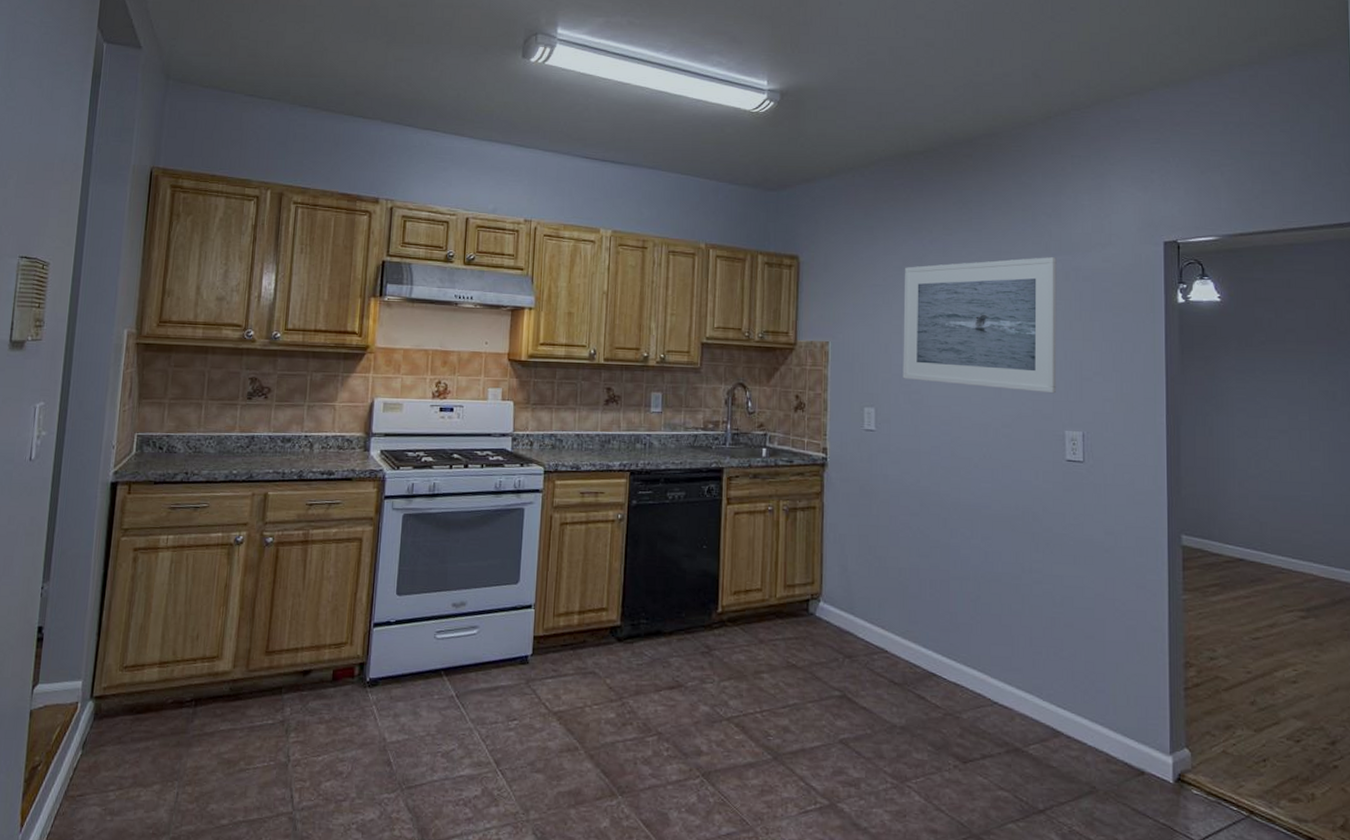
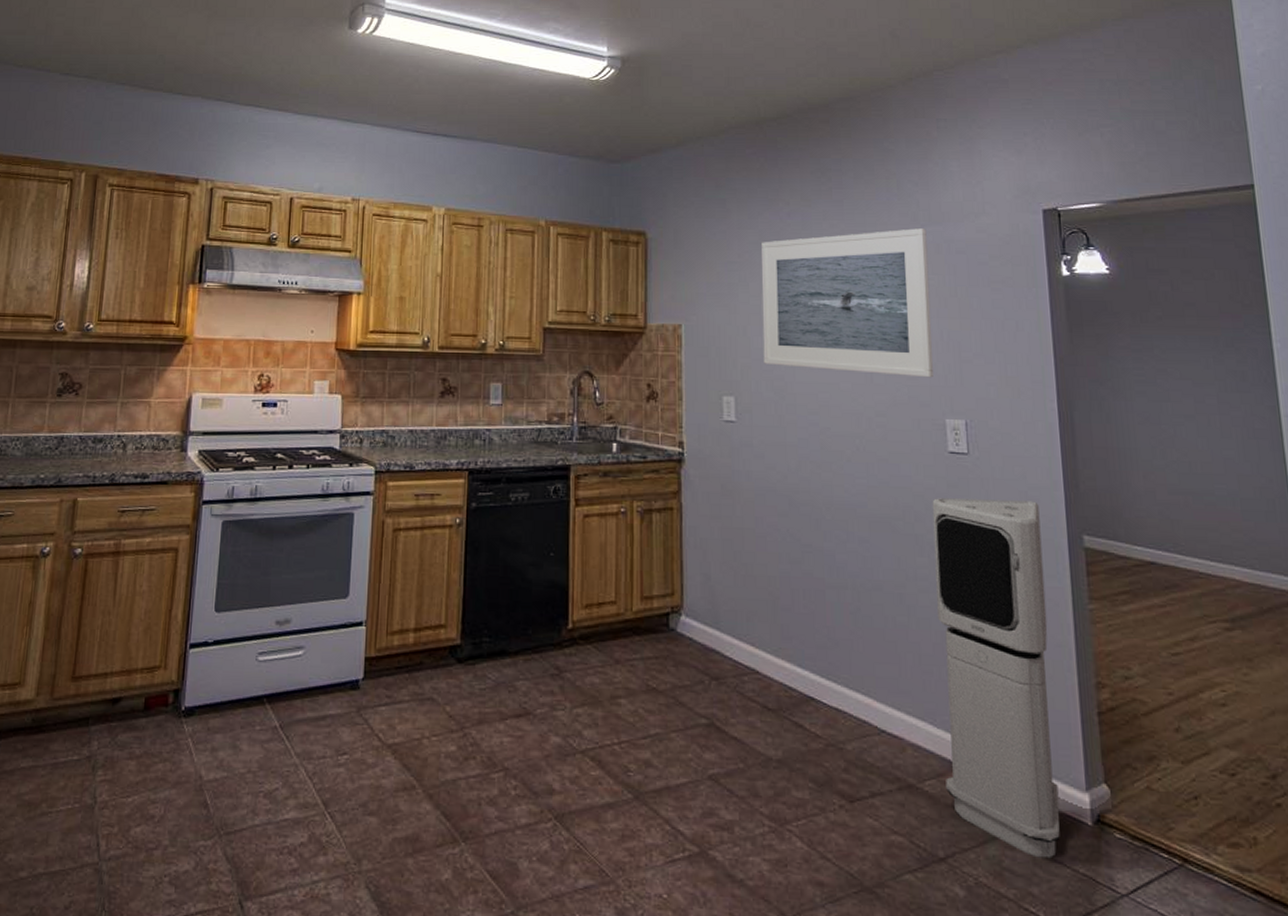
air purifier: none [1048,501,1146,811] -> present [932,498,1060,859]

